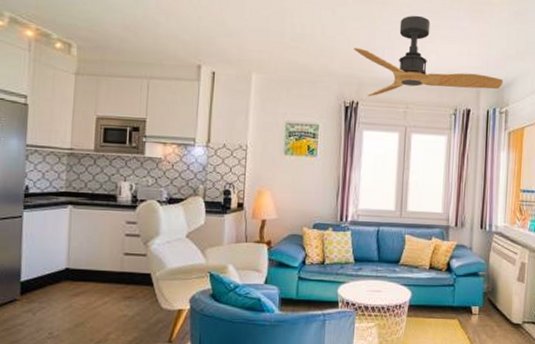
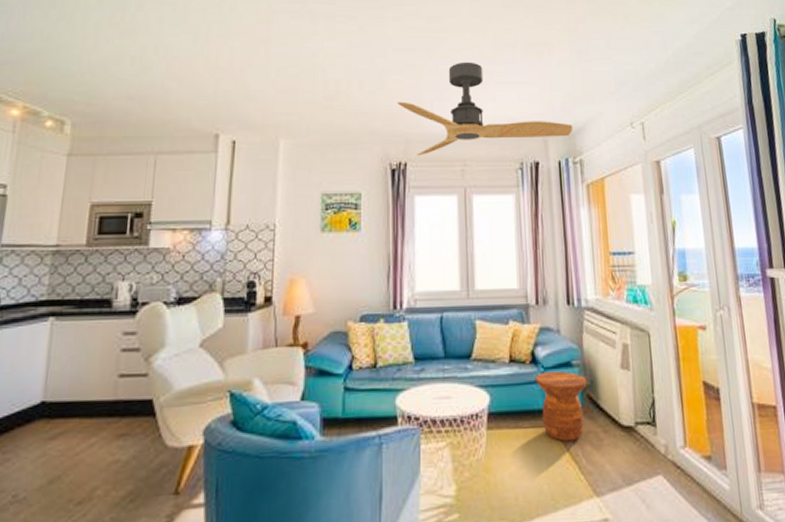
side table: none [448,278,489,331] -> present [535,371,587,442]

